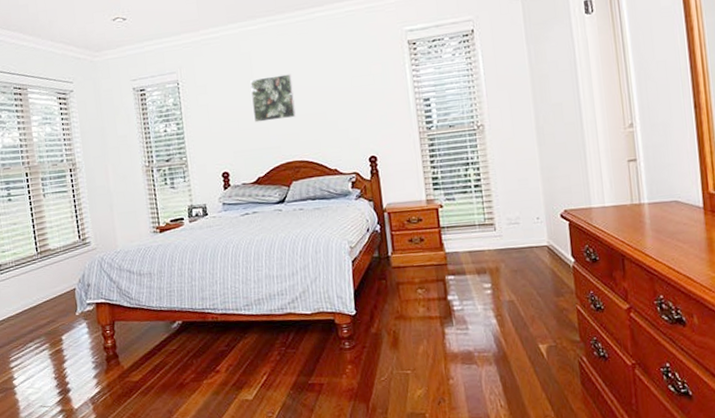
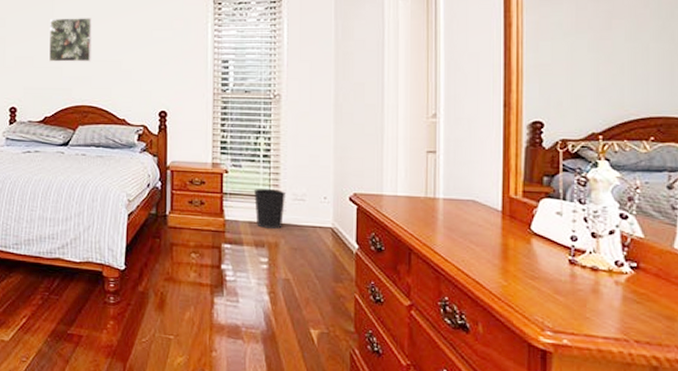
wastebasket: none [469,216,501,256] -> present [253,188,287,230]

